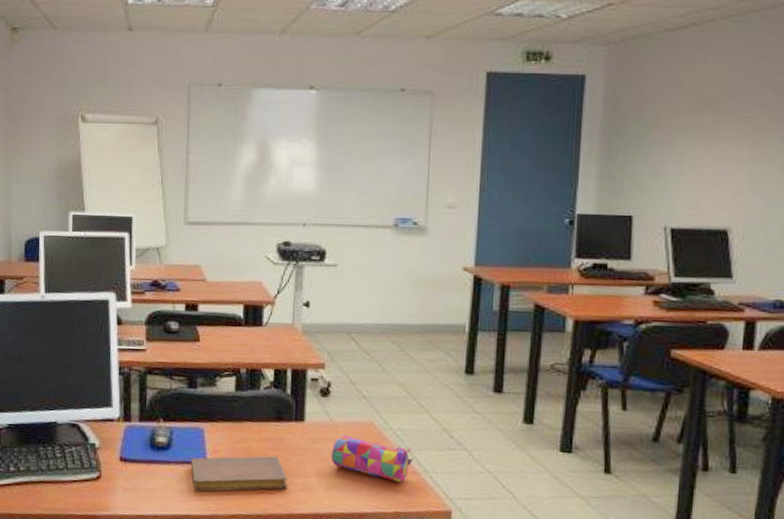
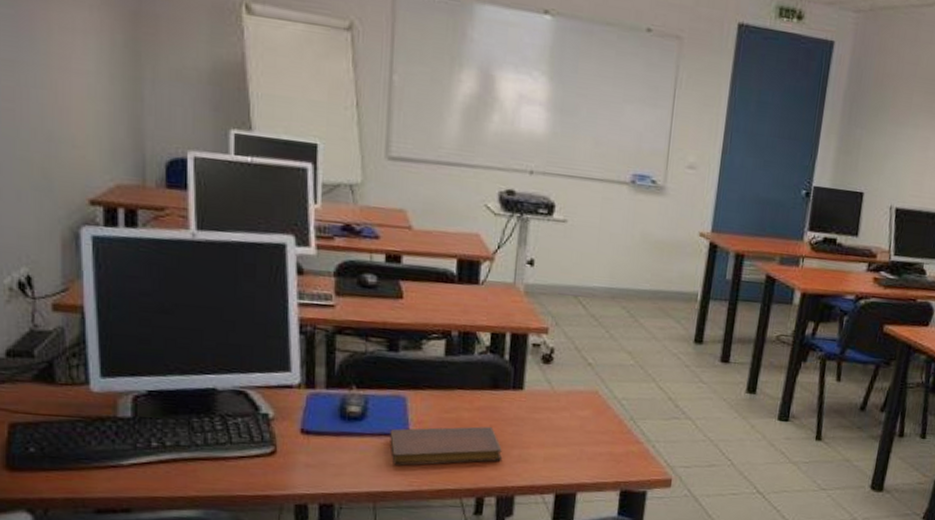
pencil case: present [330,435,413,482] -> none [550,404,637,452]

